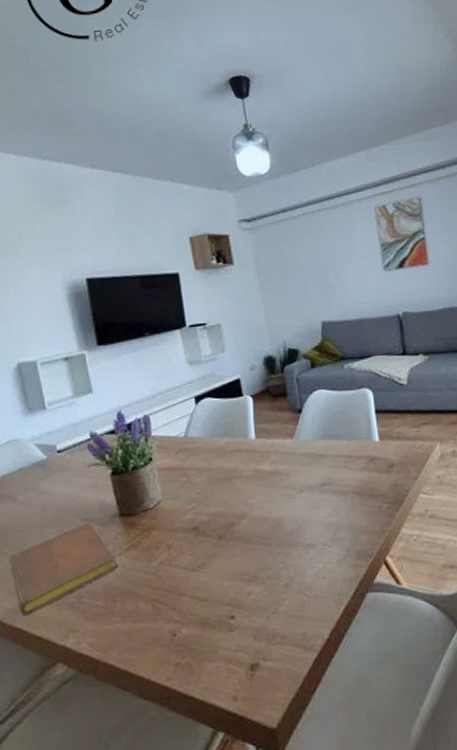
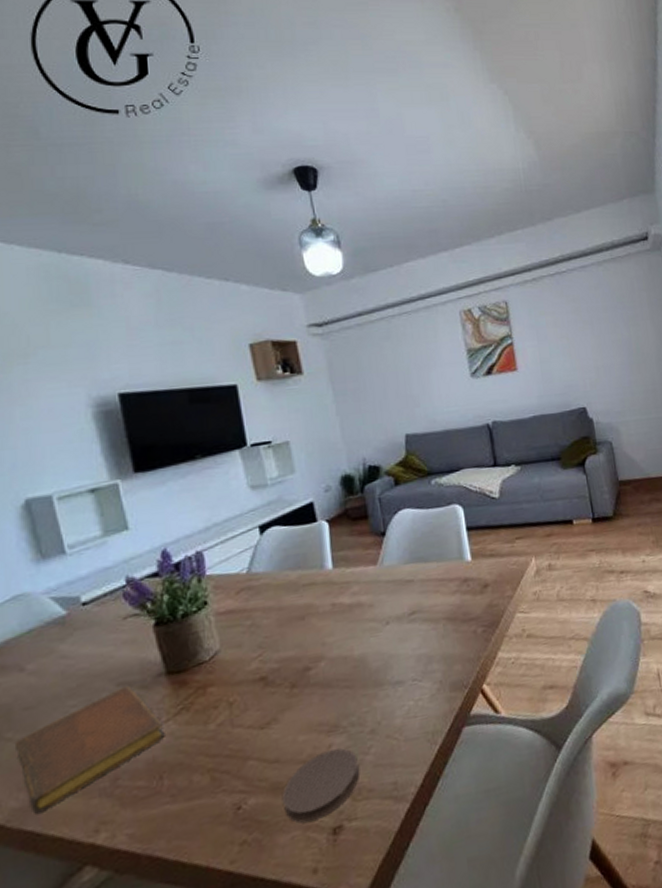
coaster: none [209,596,275,657] -> present [282,748,360,823]

